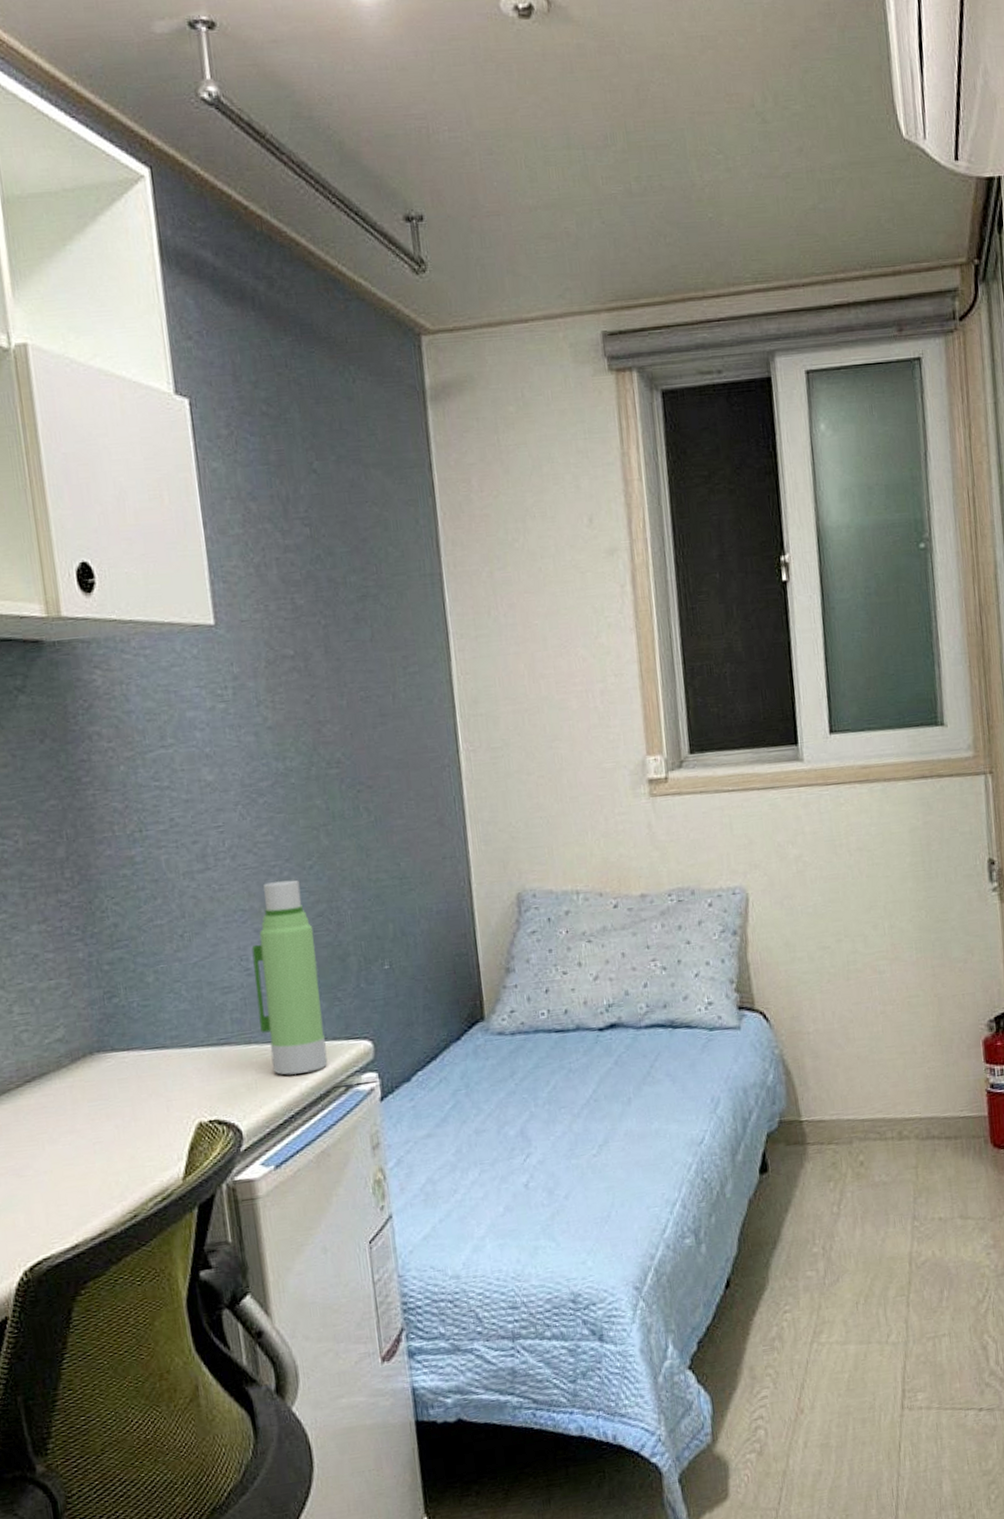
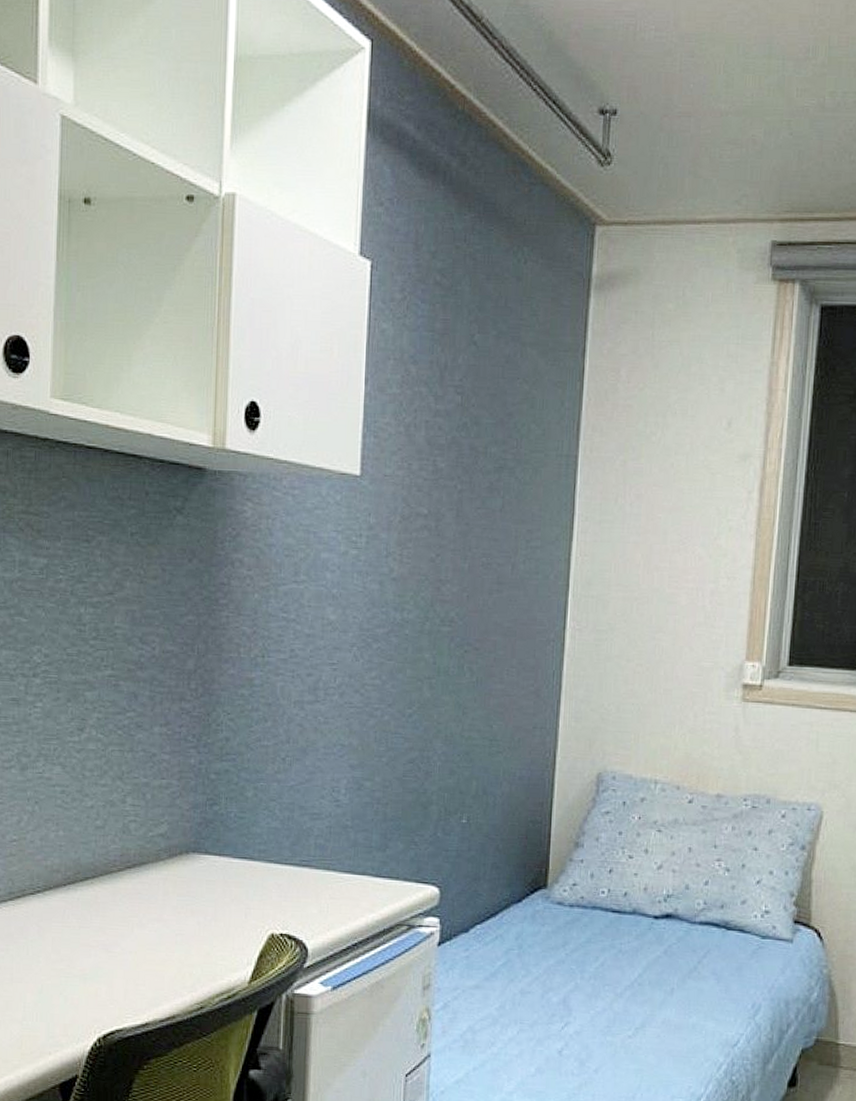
water bottle: present [251,880,328,1075] -> none [339,723,403,907]

